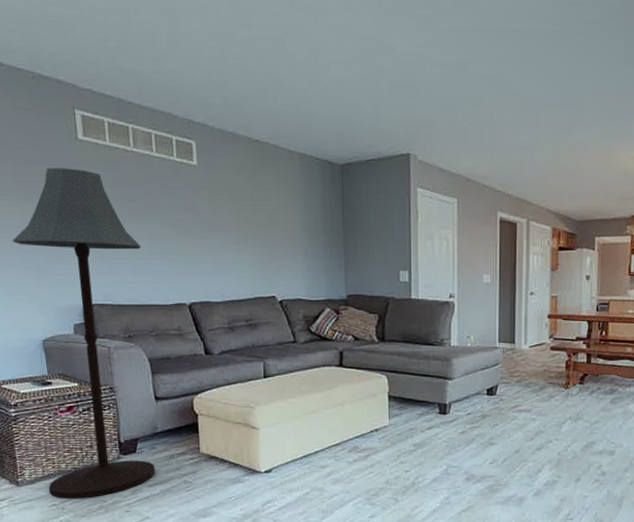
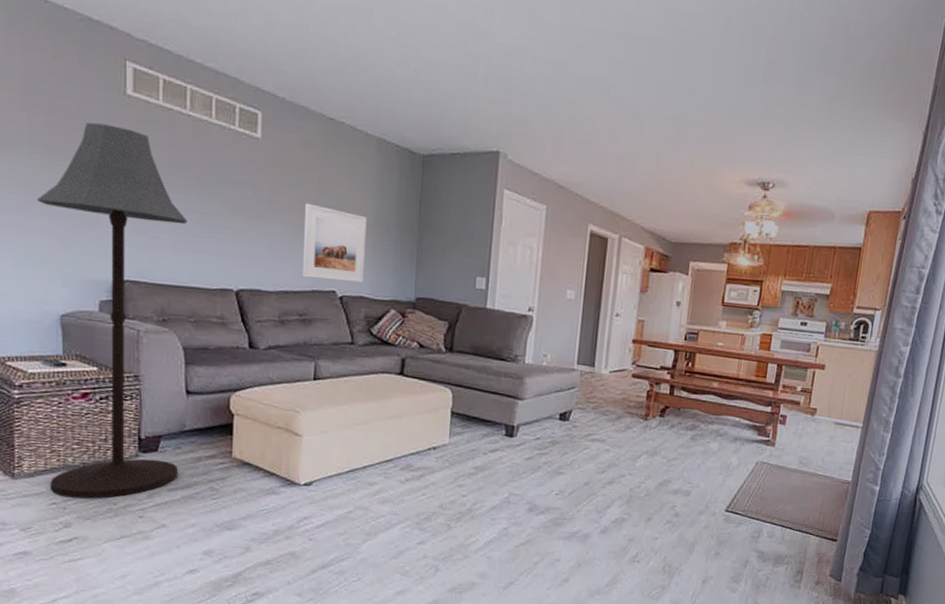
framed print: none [240,219,299,287] -> present [302,203,367,283]

